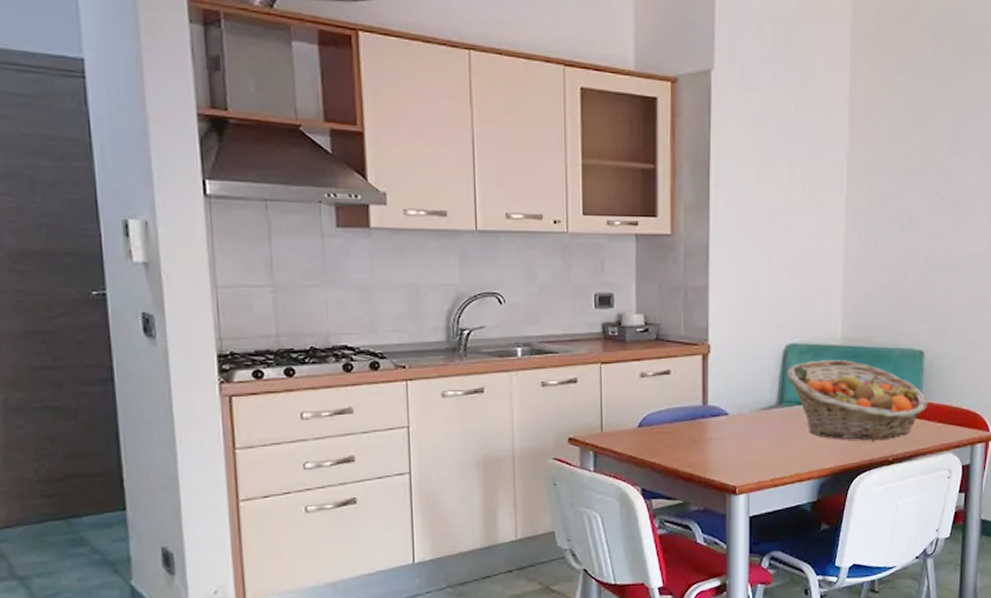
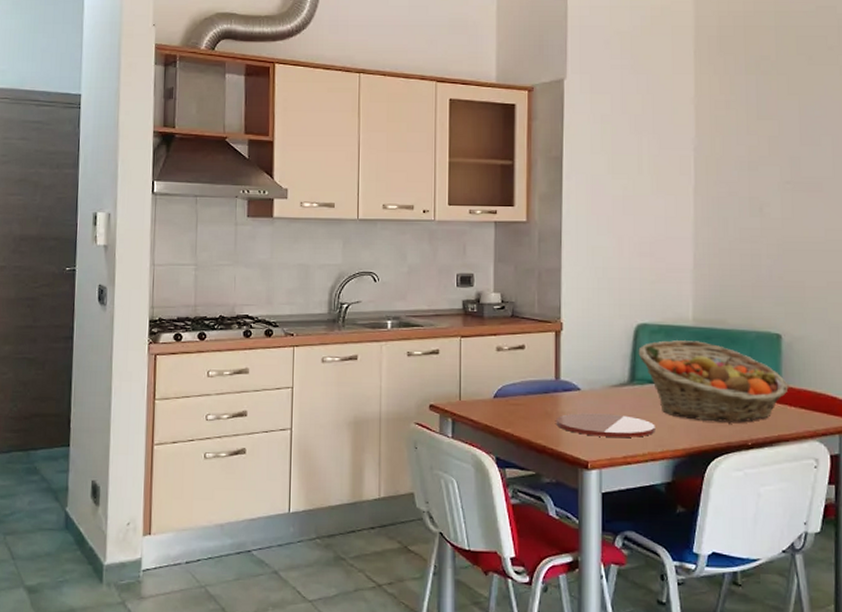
plate: none [704,437,802,461] -> present [556,413,655,437]

